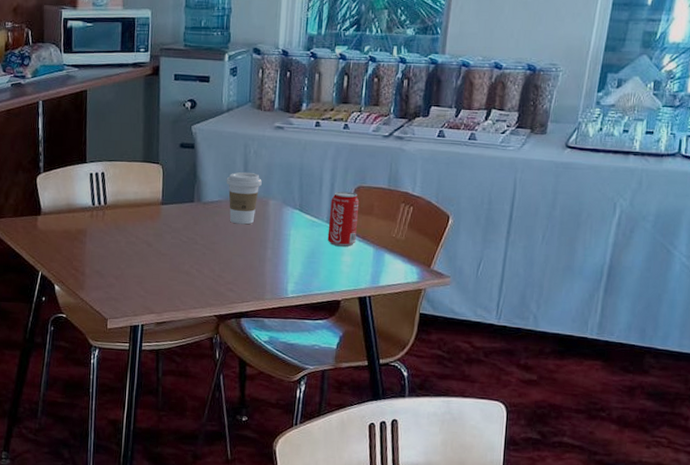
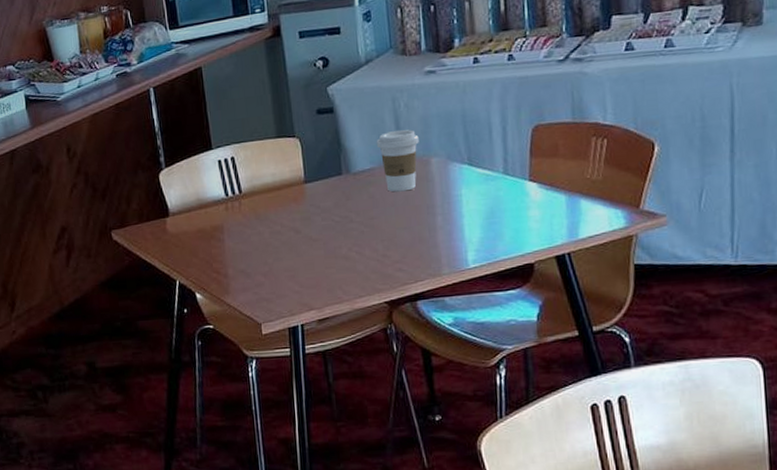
beverage can: present [327,191,360,247] -> none [505,133,542,201]

